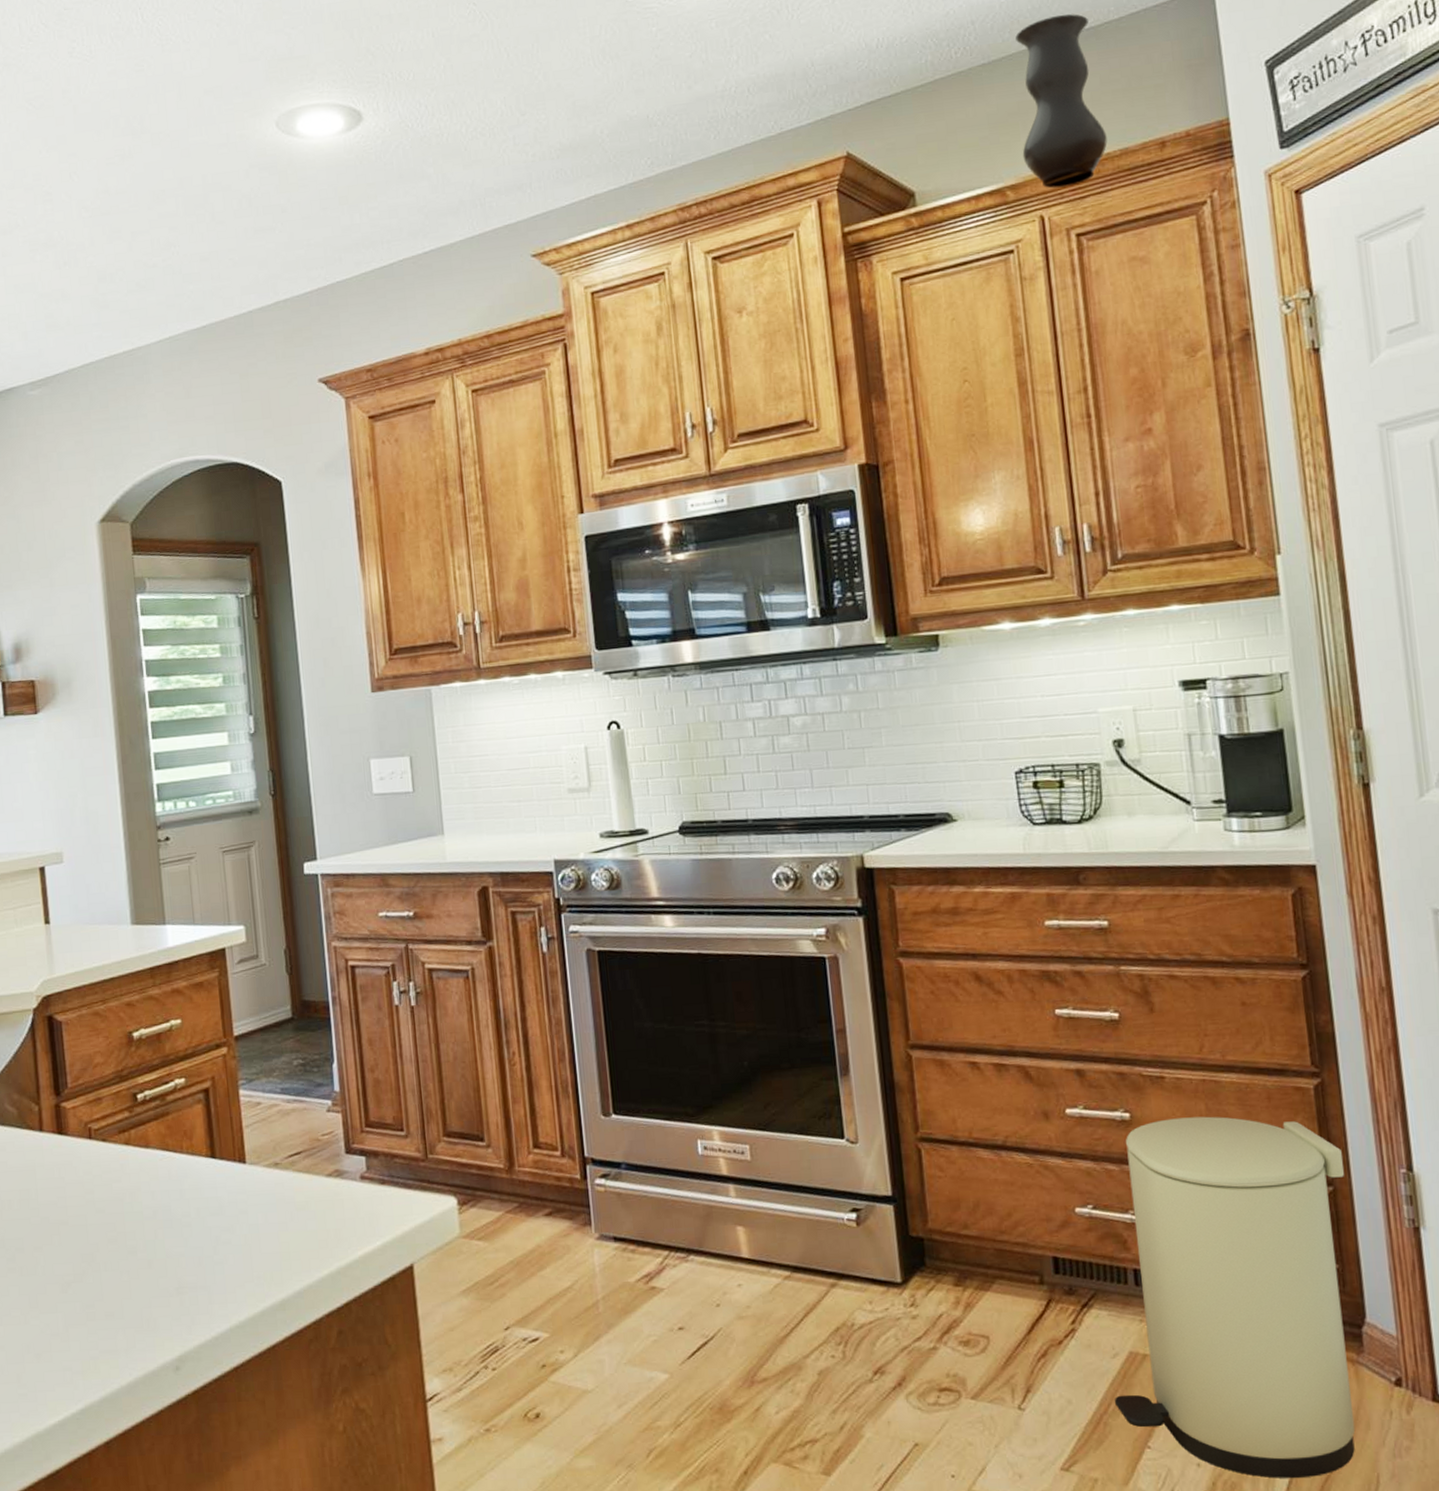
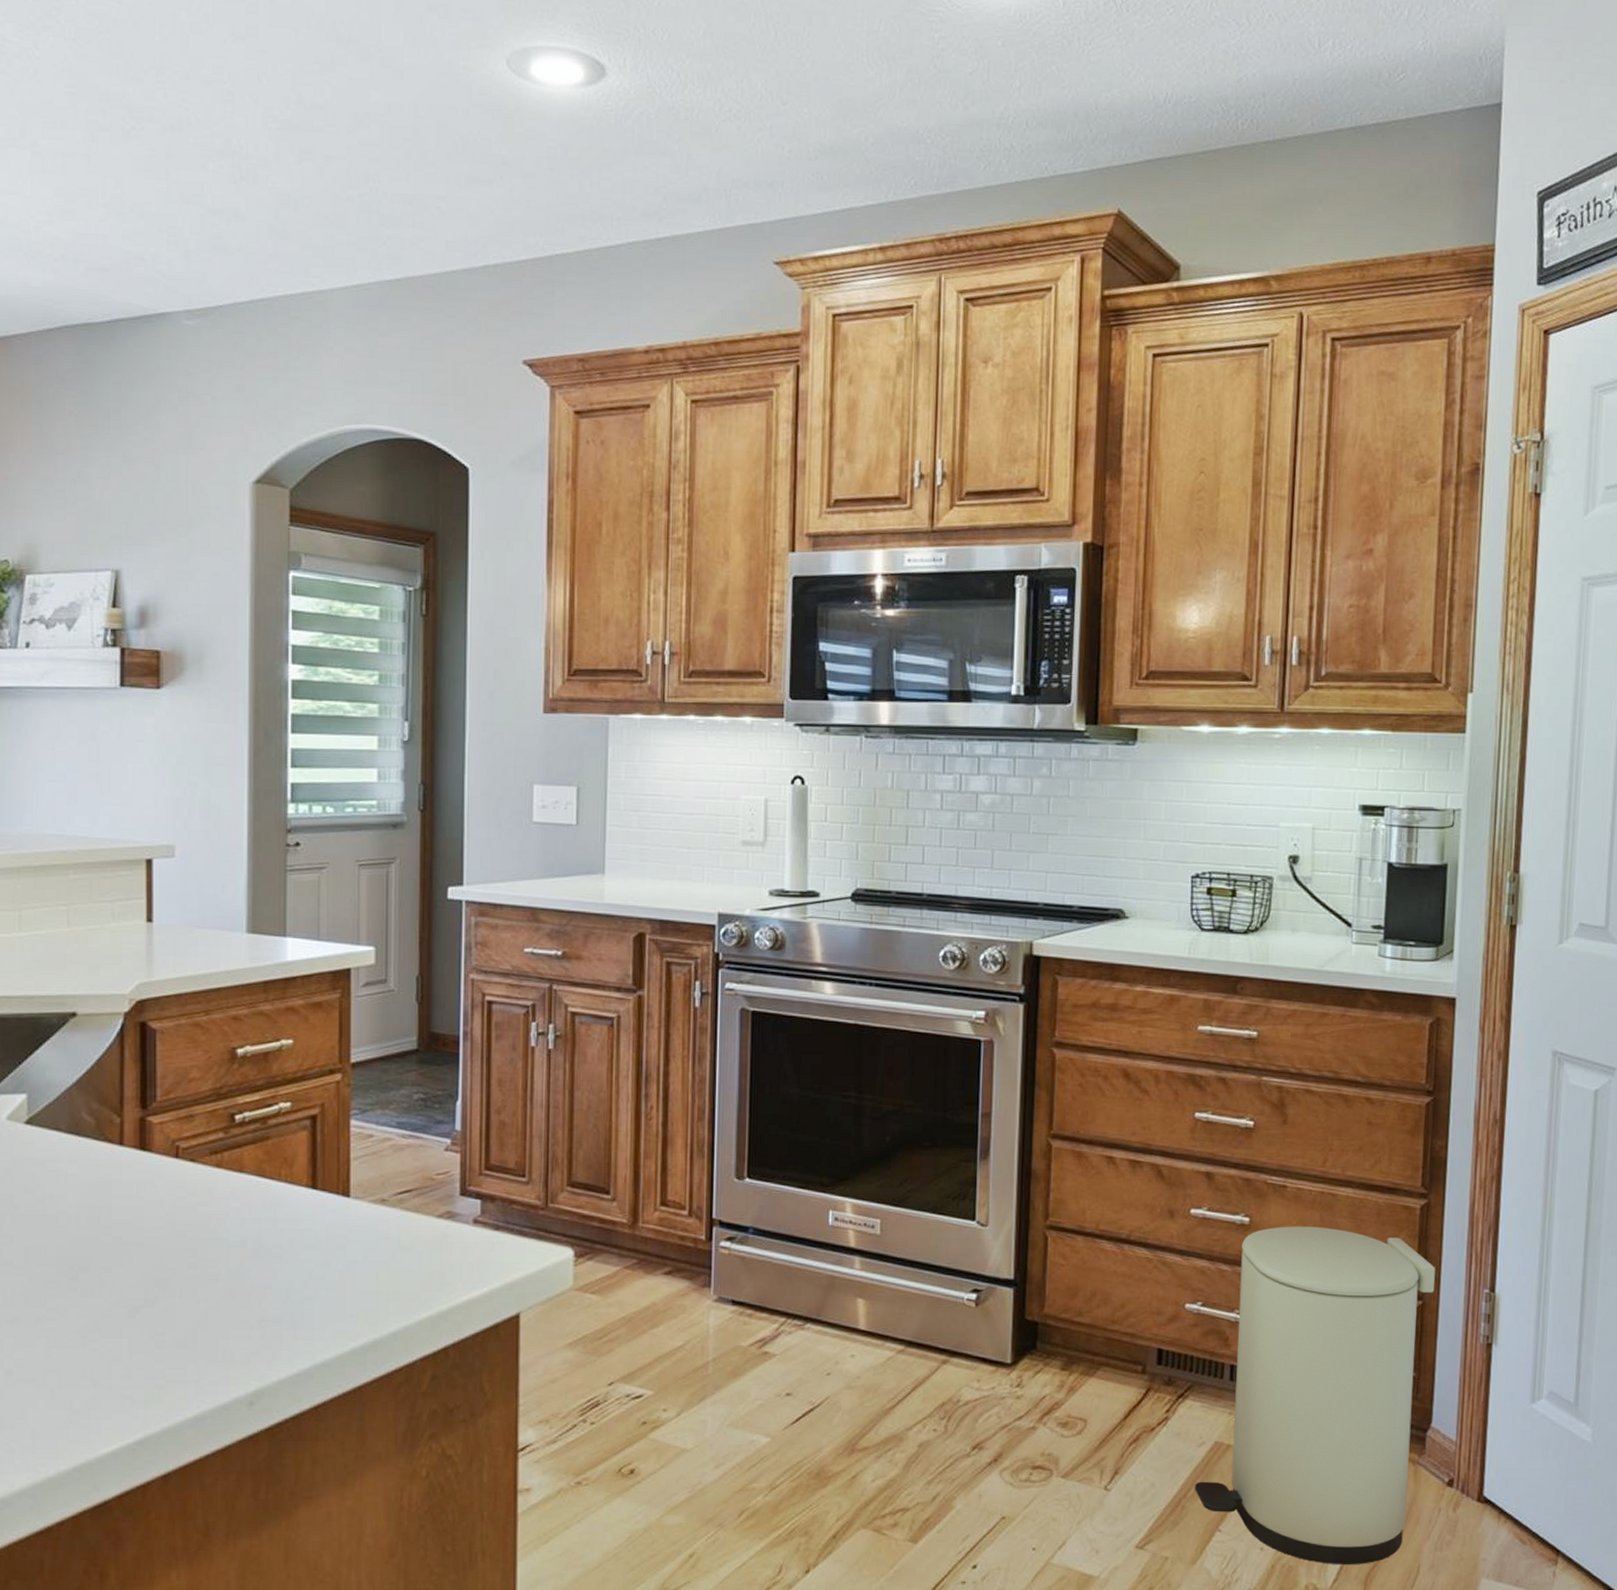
vase: present [1015,14,1108,189] -> none [1292,103,1377,287]

